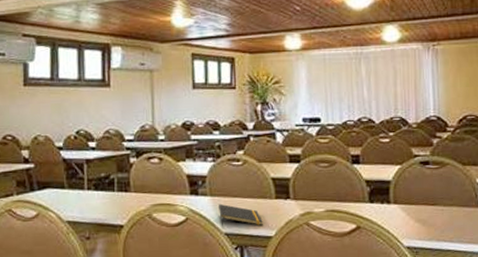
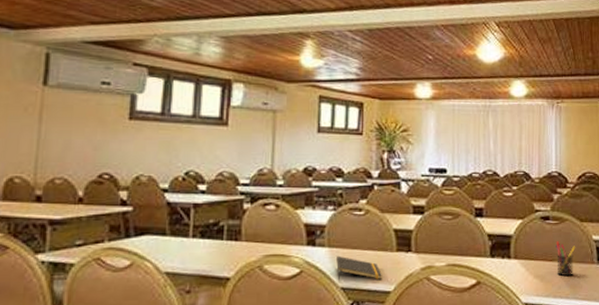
pen holder: none [437,185,459,221] -> present [556,241,576,277]

